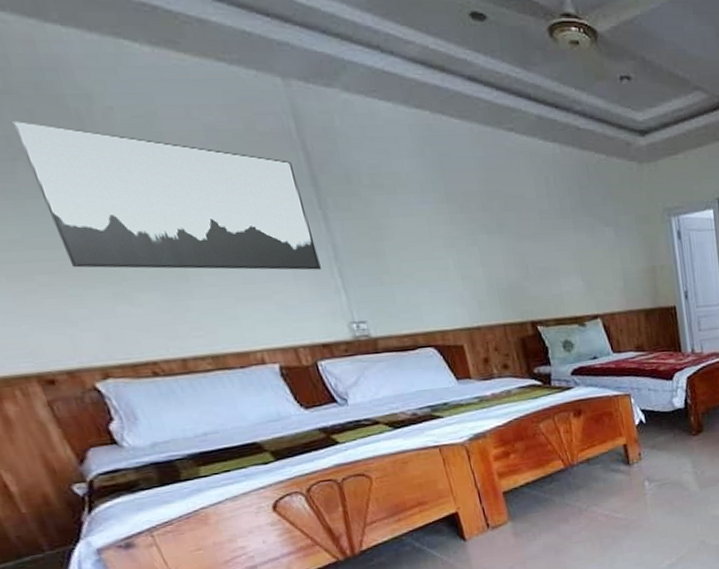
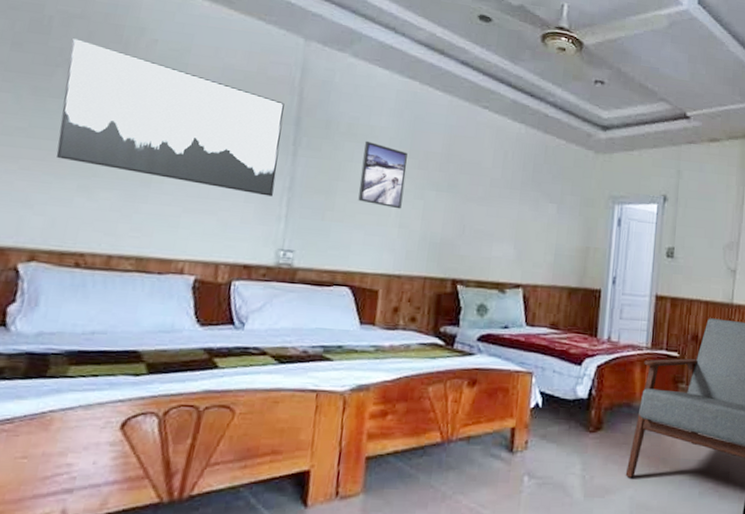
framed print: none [394,190,458,260] -> present [358,140,408,209]

